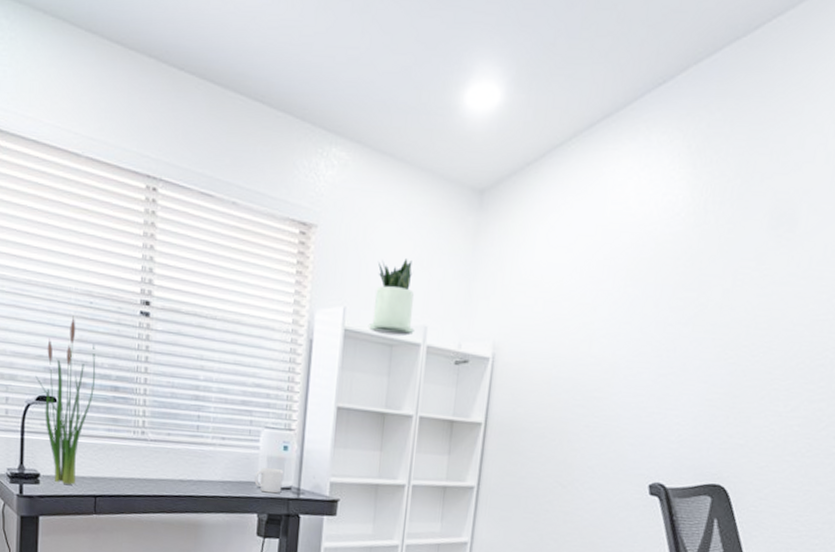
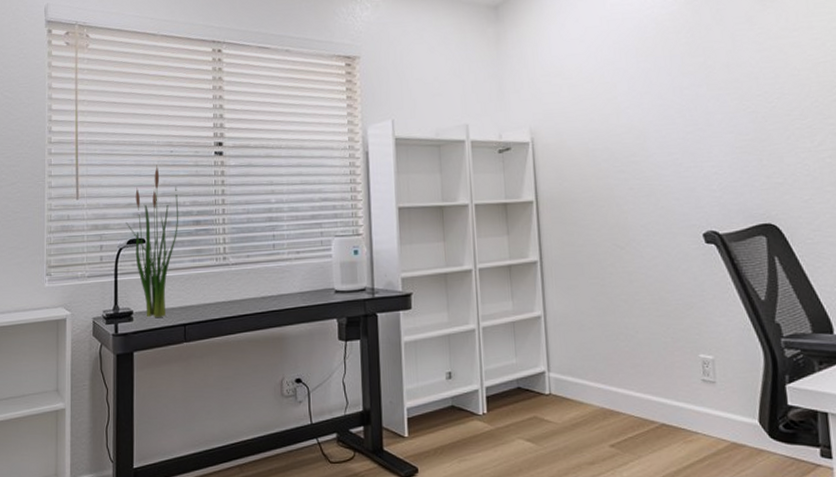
mug: present [254,467,284,494] -> none [330,272,358,297]
planter: present [368,259,415,337] -> none [415,71,458,138]

